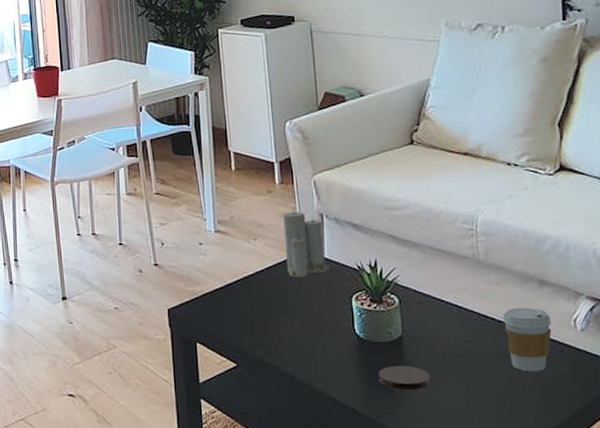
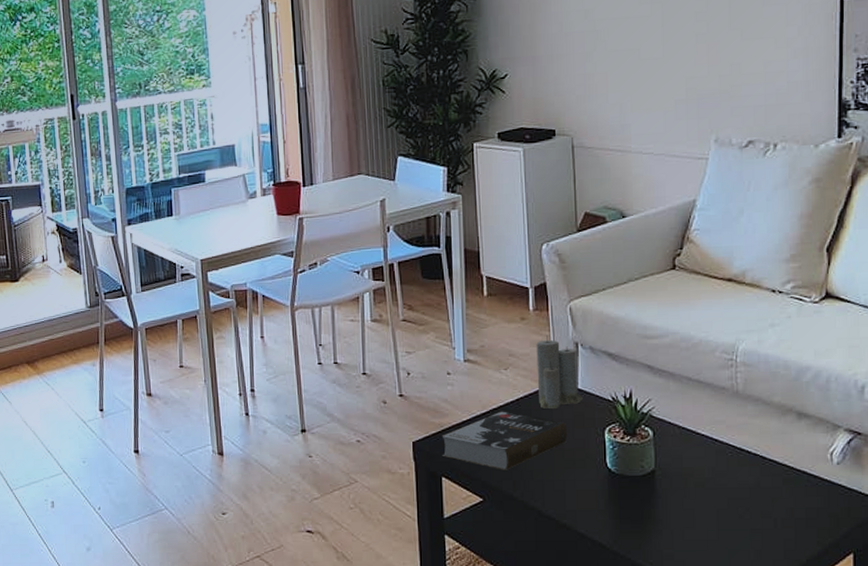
book: none [195,279,315,336] -> present [441,411,567,470]
coaster: present [378,366,430,391] -> none [628,500,681,526]
coffee cup: present [502,307,552,372] -> none [758,440,807,506]

